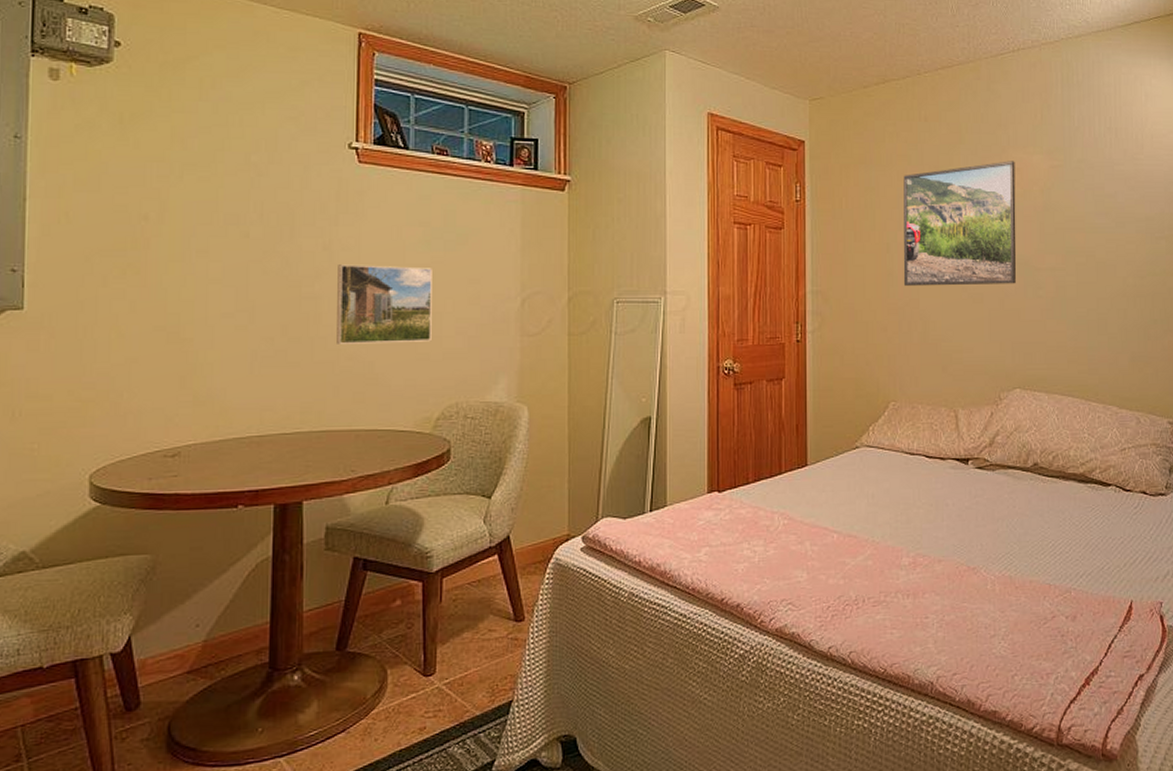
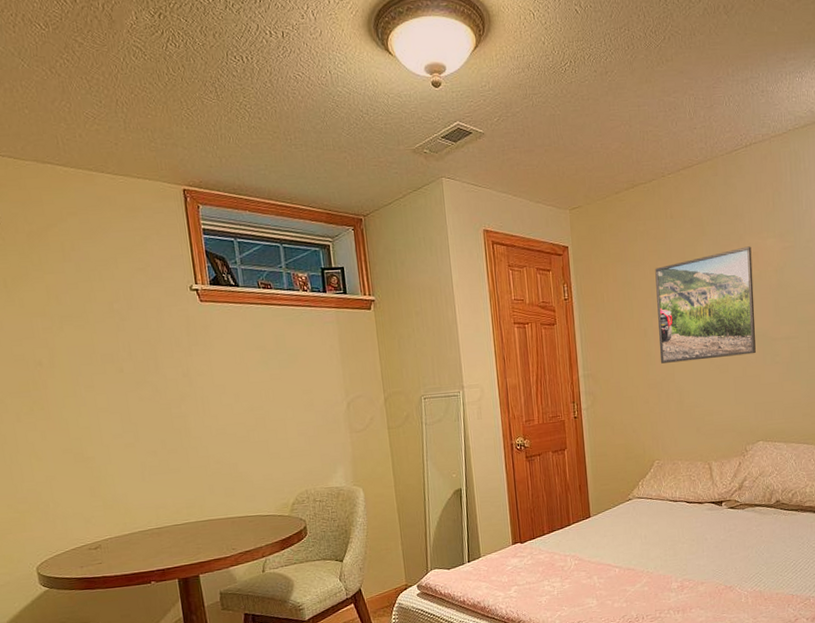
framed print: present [337,265,432,344] -> none [197,384,280,452]

